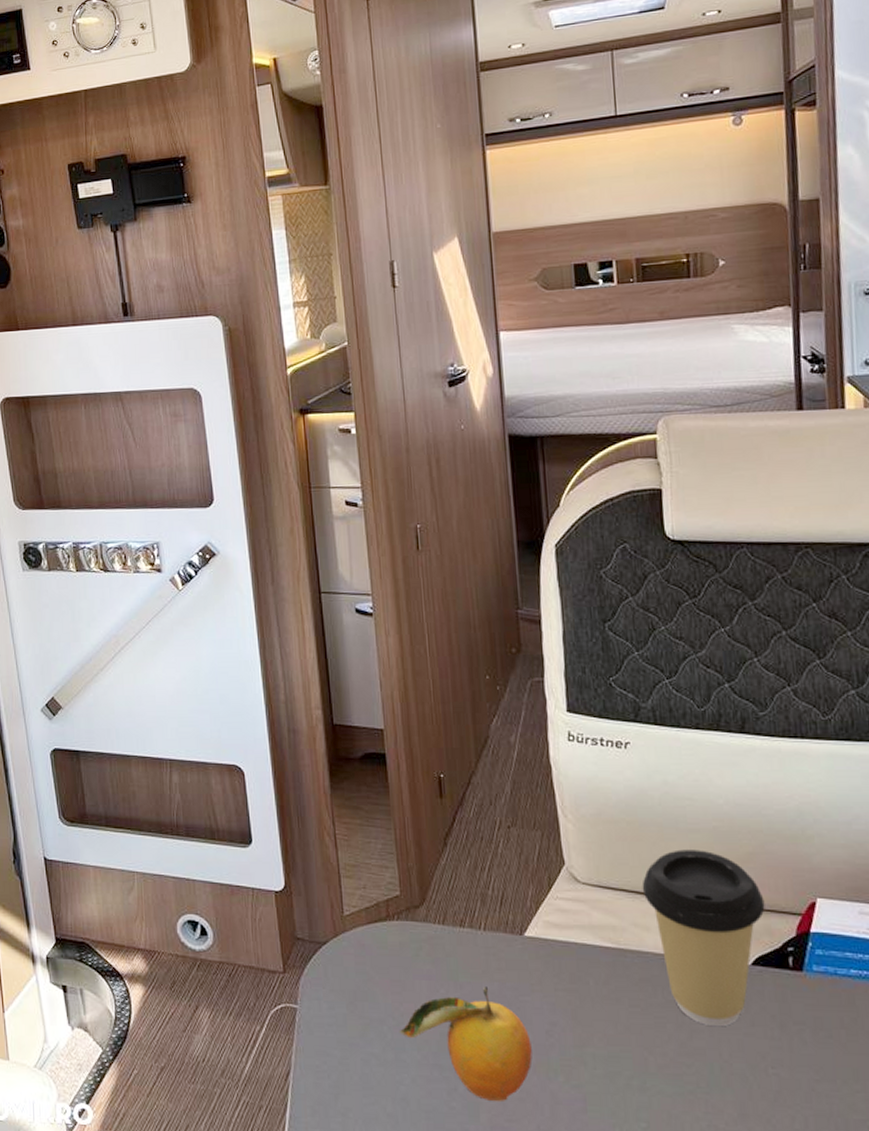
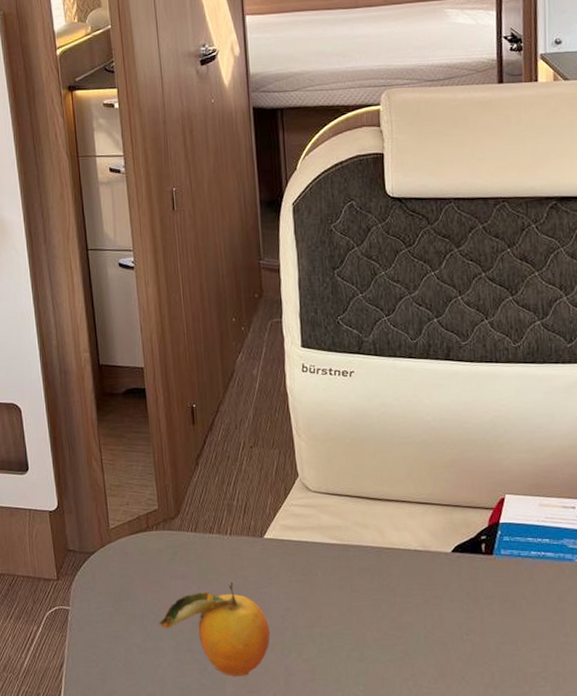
coffee cup: present [642,849,765,1027] -> none [362,459,464,605]

